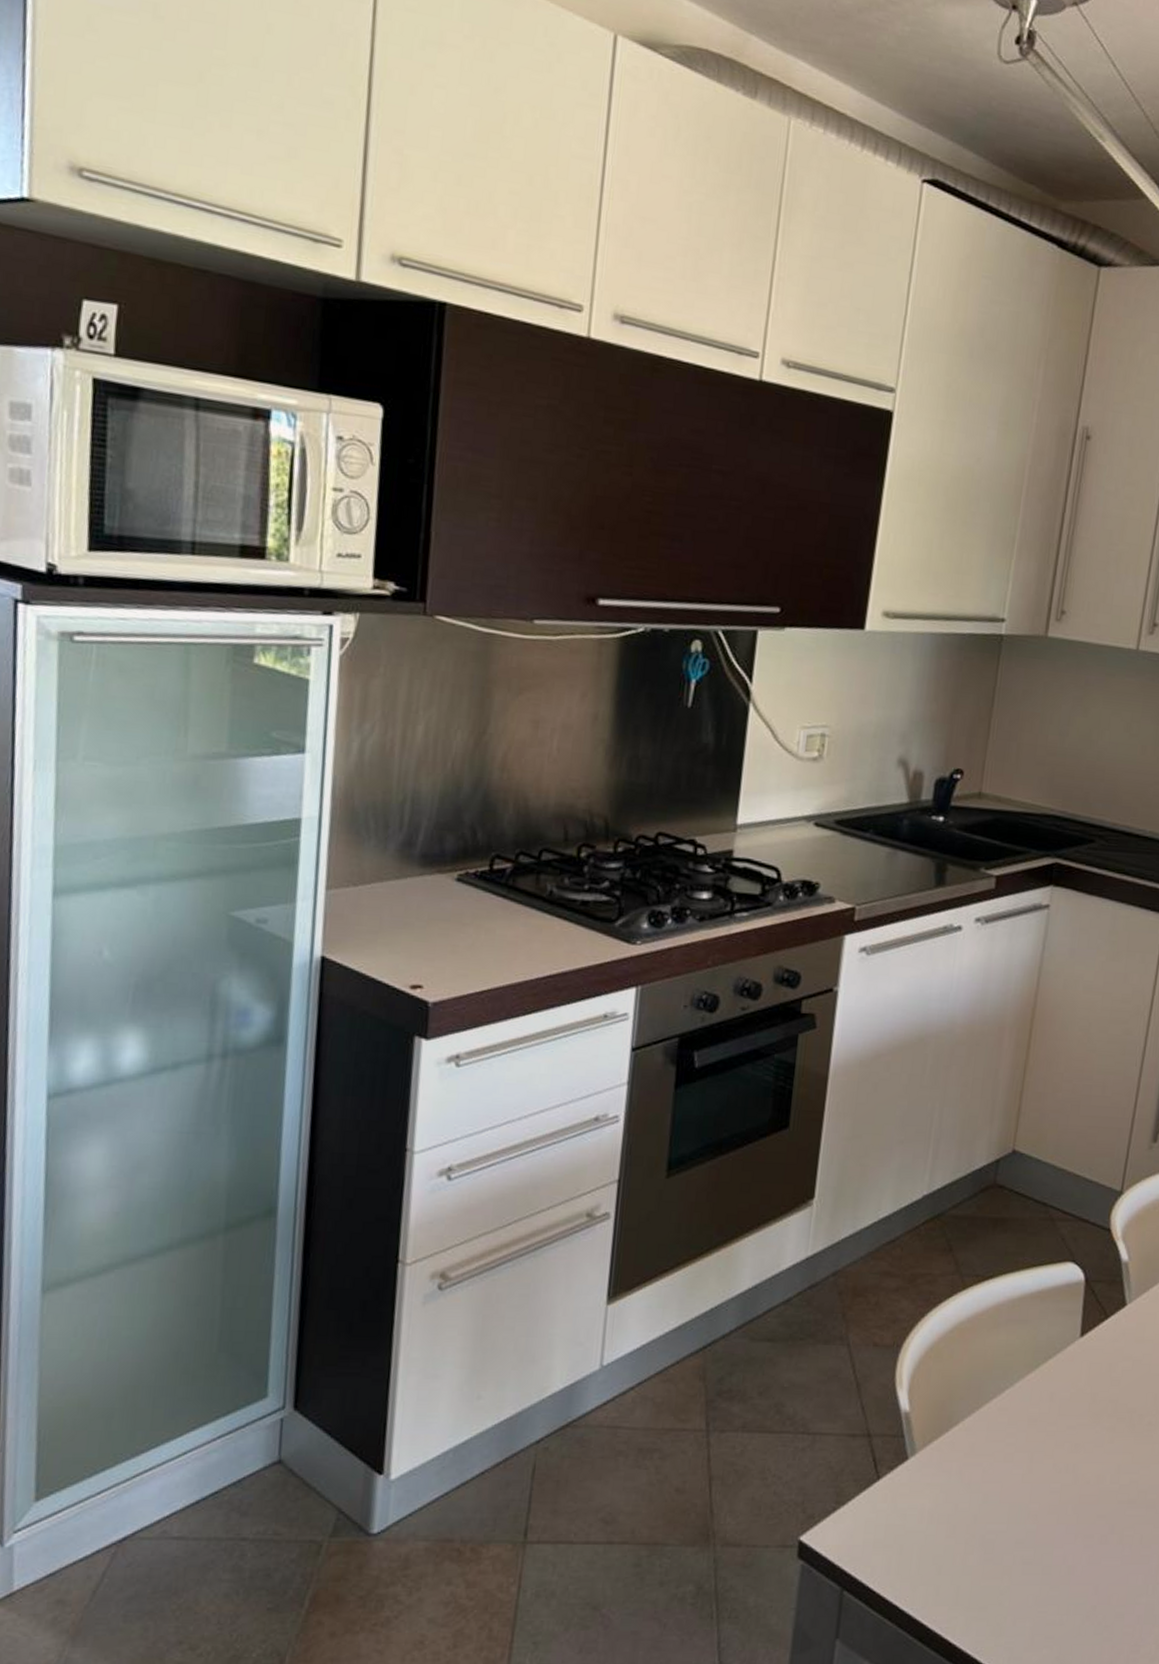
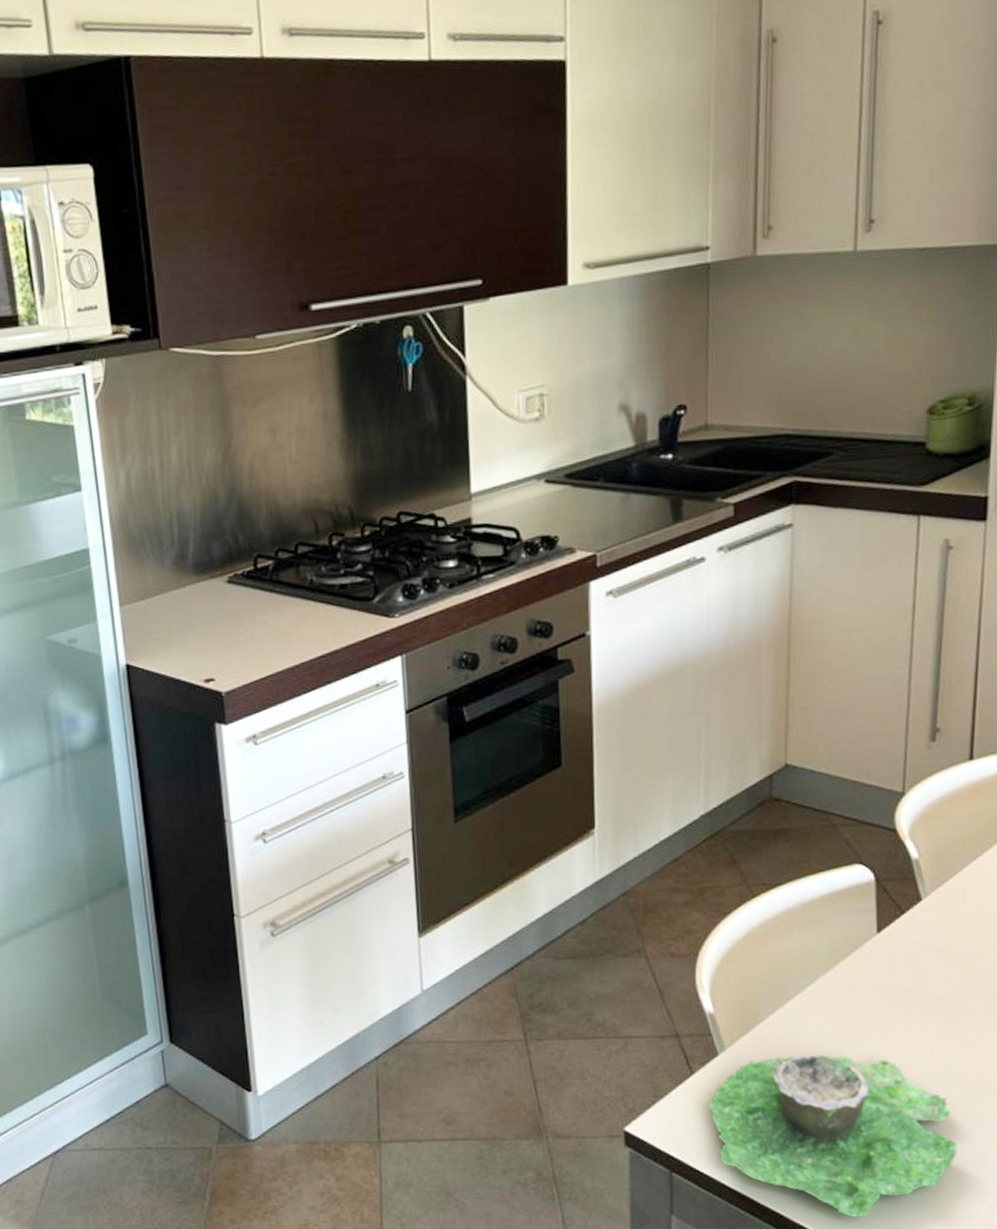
succulent planter: none [890,1464,1132,1646] -> present [708,1054,957,1217]

